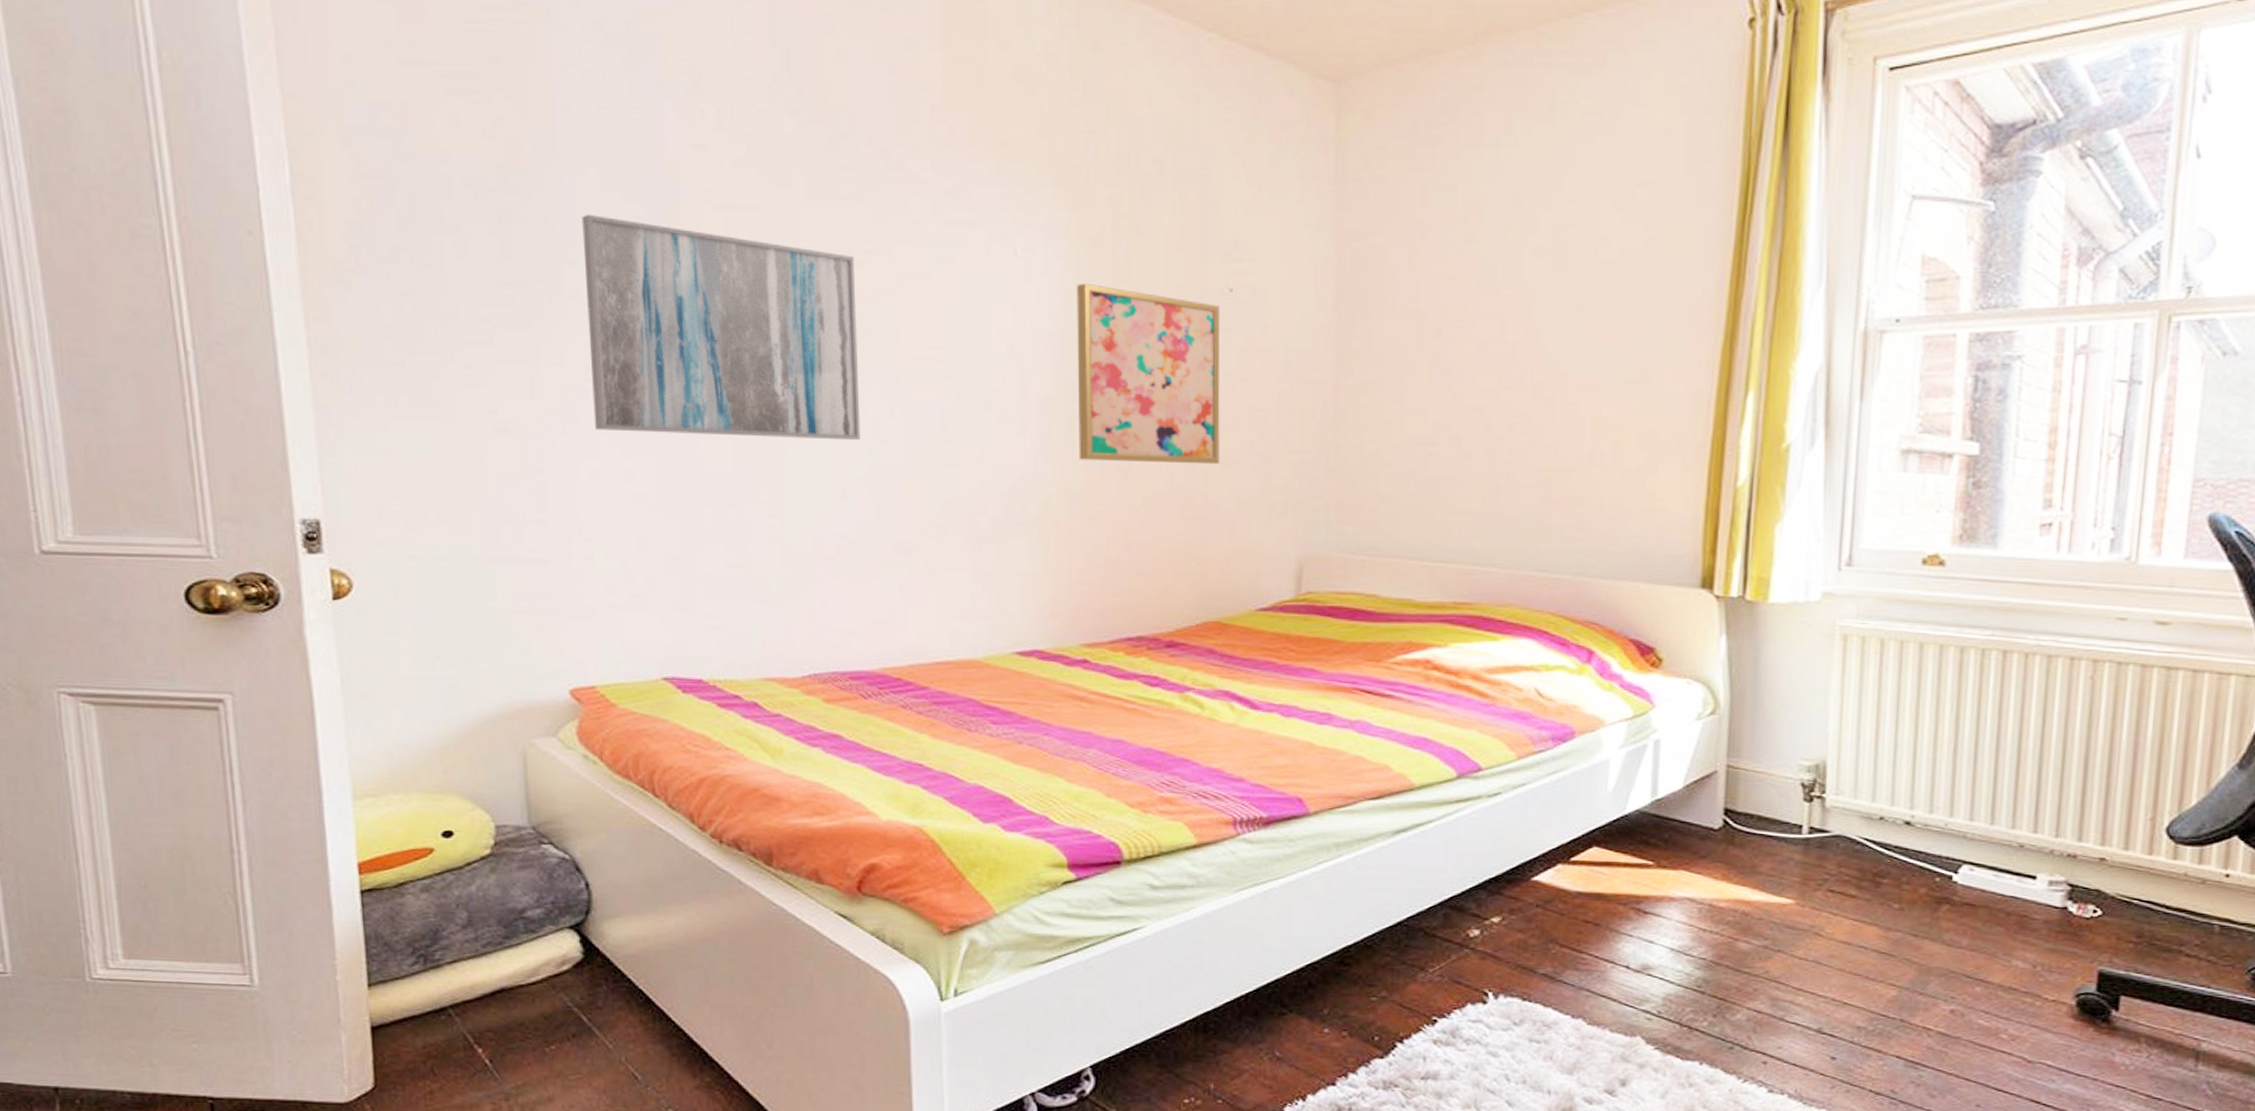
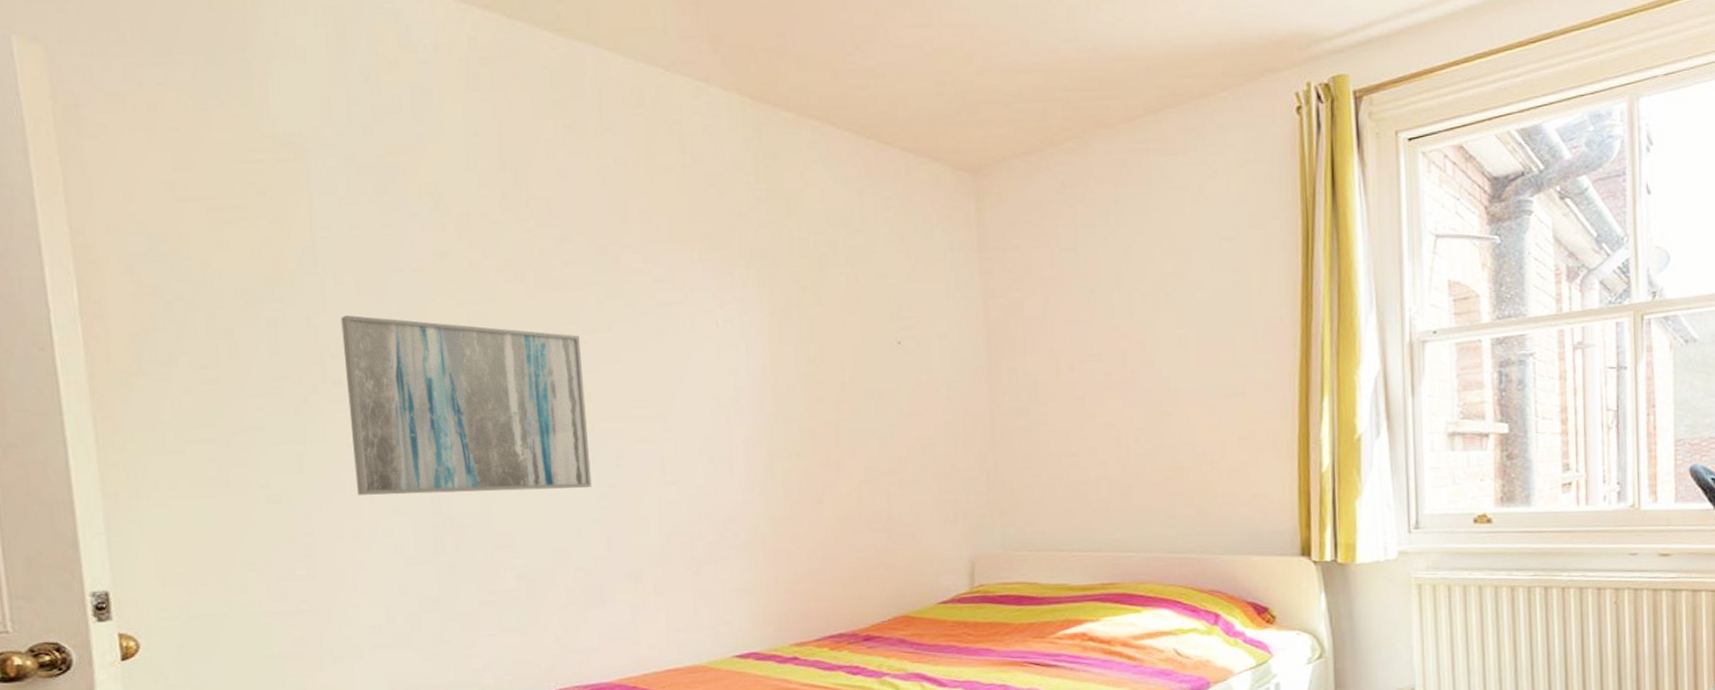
wall art: present [1077,283,1220,465] -> none [770,345,899,490]

